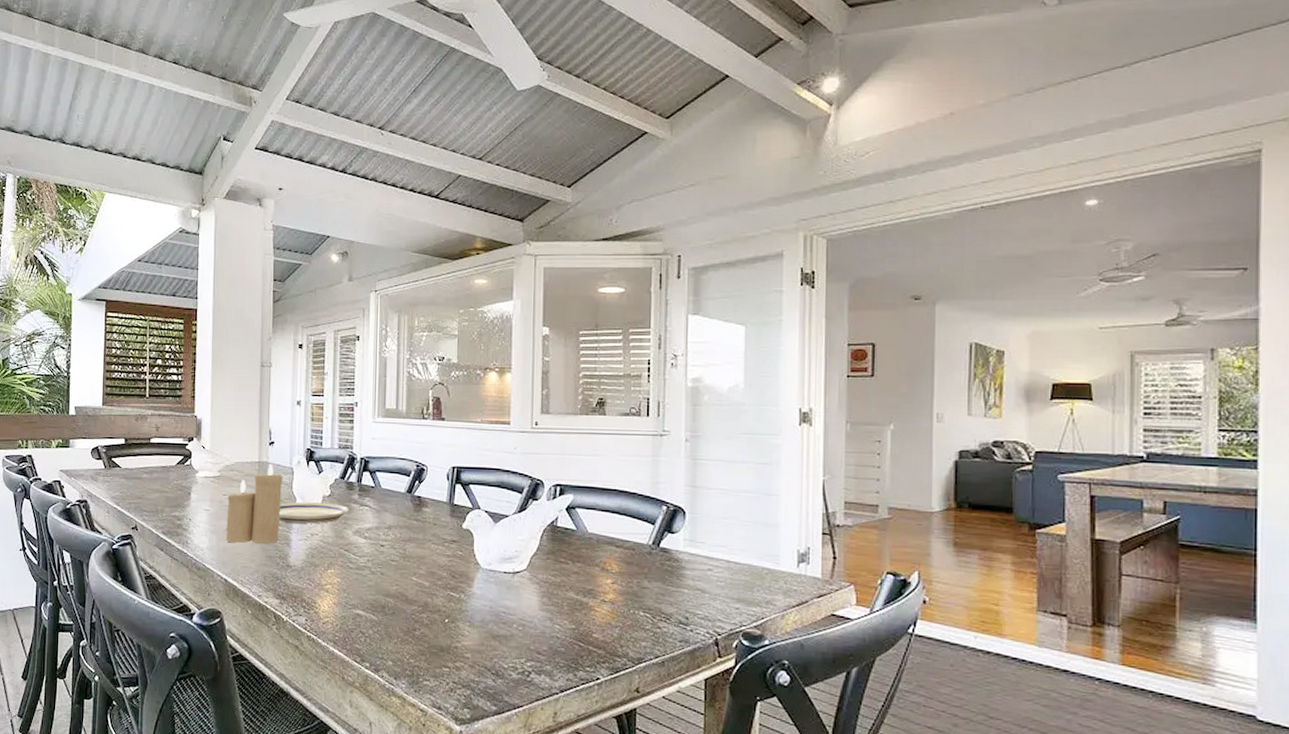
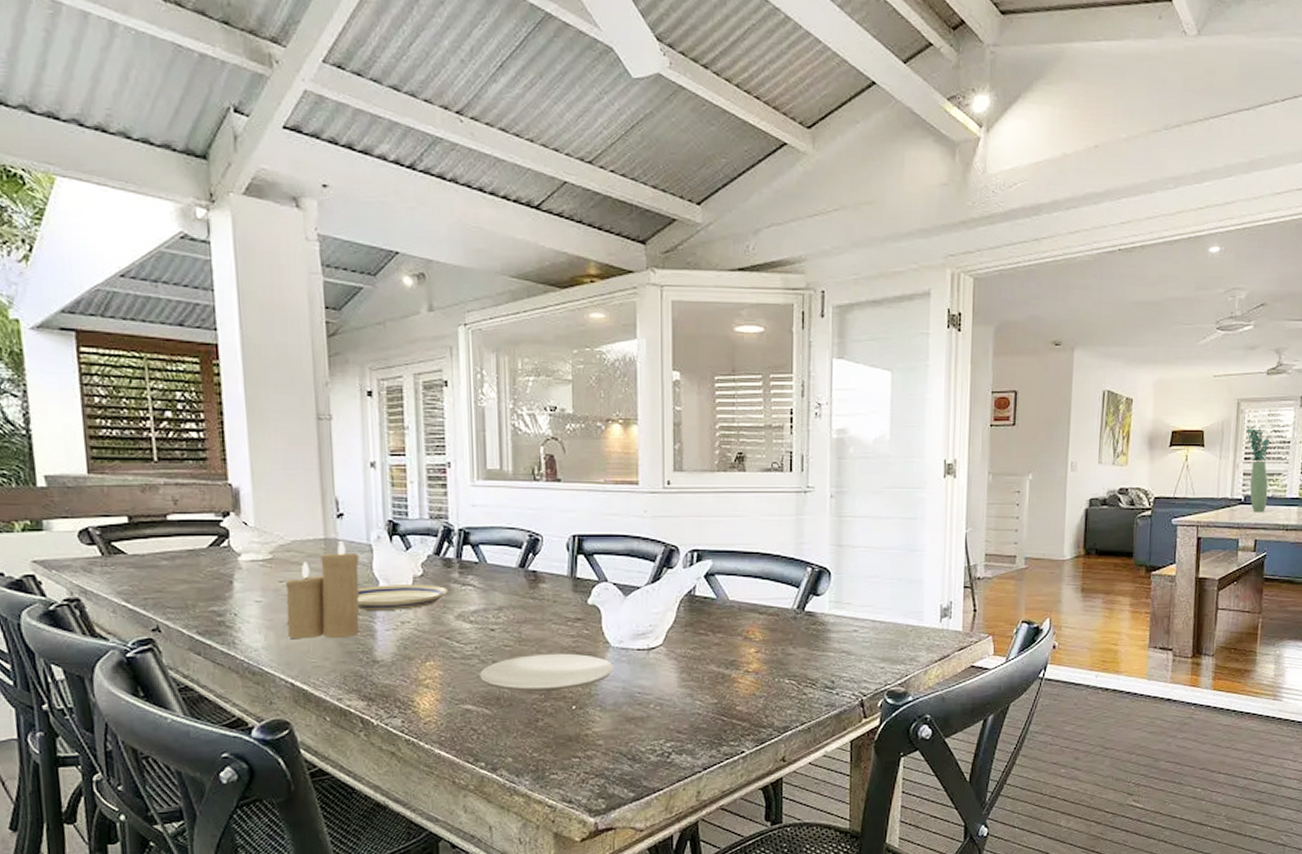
plate: none [370,570,483,605] -> present [480,653,615,692]
vase: none [1143,379,1177,472] -> present [1246,425,1270,513]

